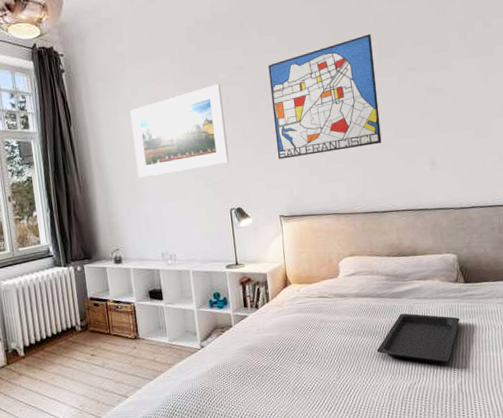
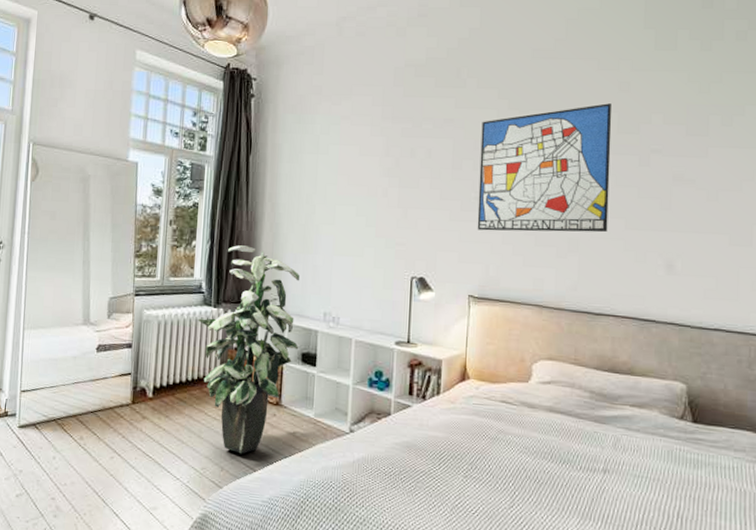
indoor plant: none [51,207,146,386] -> present [197,245,299,454]
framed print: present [129,84,229,178] -> none [312,134,423,225]
serving tray: present [376,313,460,363] -> none [565,443,681,518]

